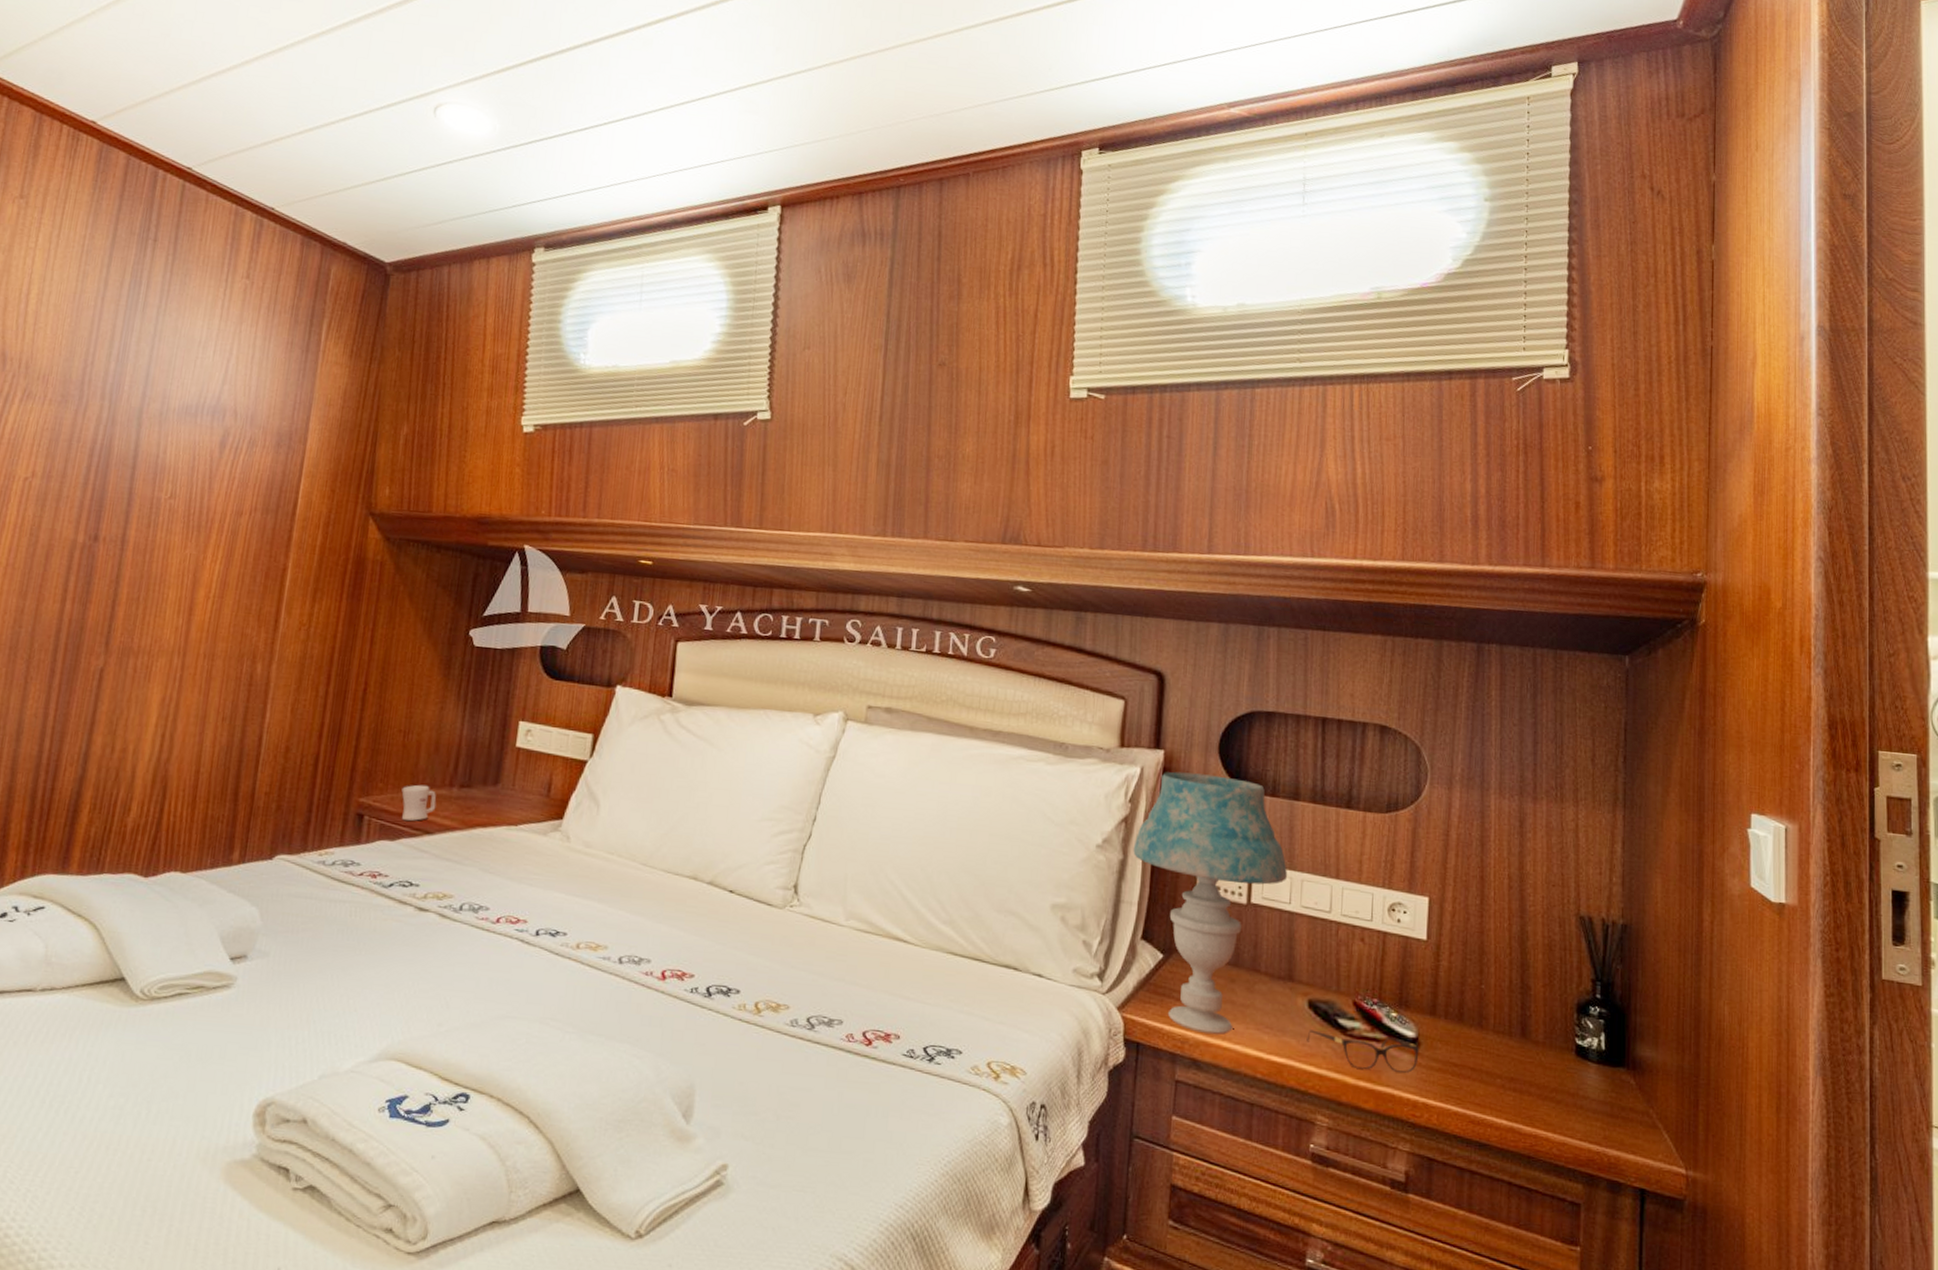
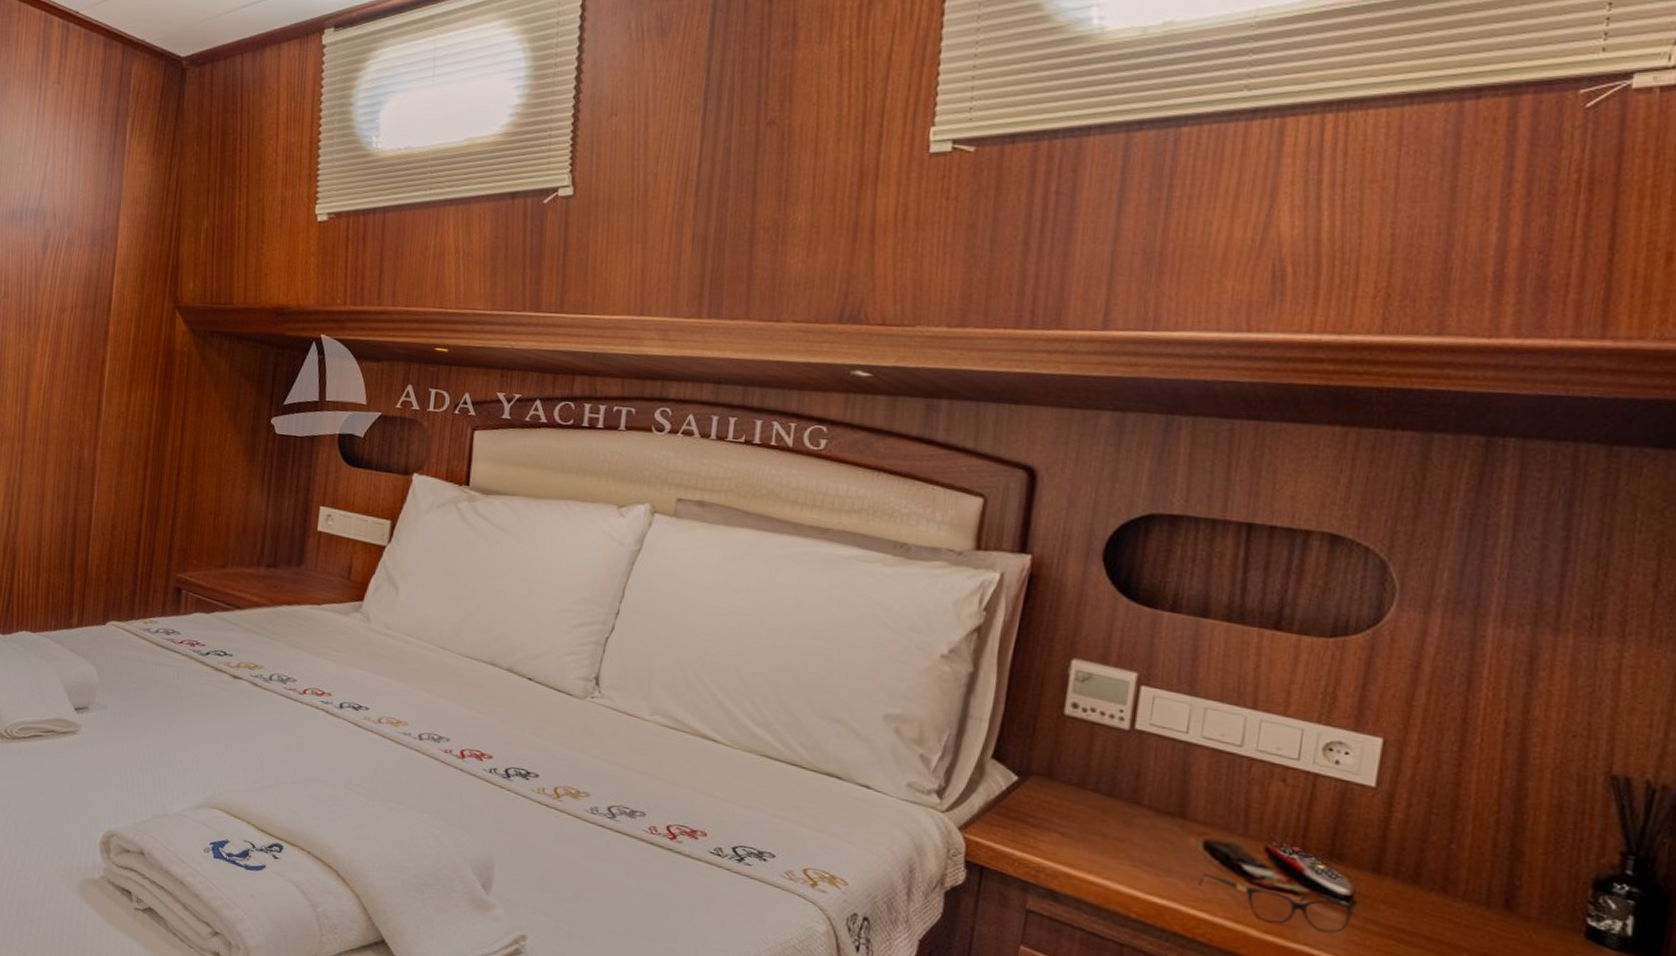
mug: present [401,784,437,822] -> none [214,563,246,597]
table lamp: present [1133,771,1287,1036] -> none [986,579,1186,868]

